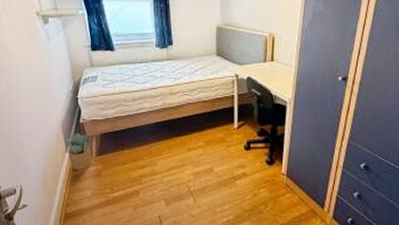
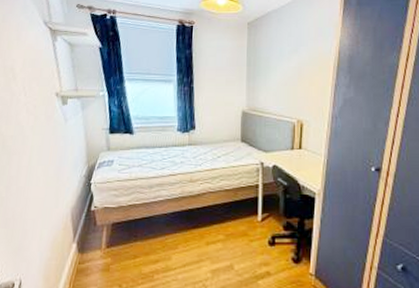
potted plant: present [66,133,93,170] -> none [74,221,102,263]

